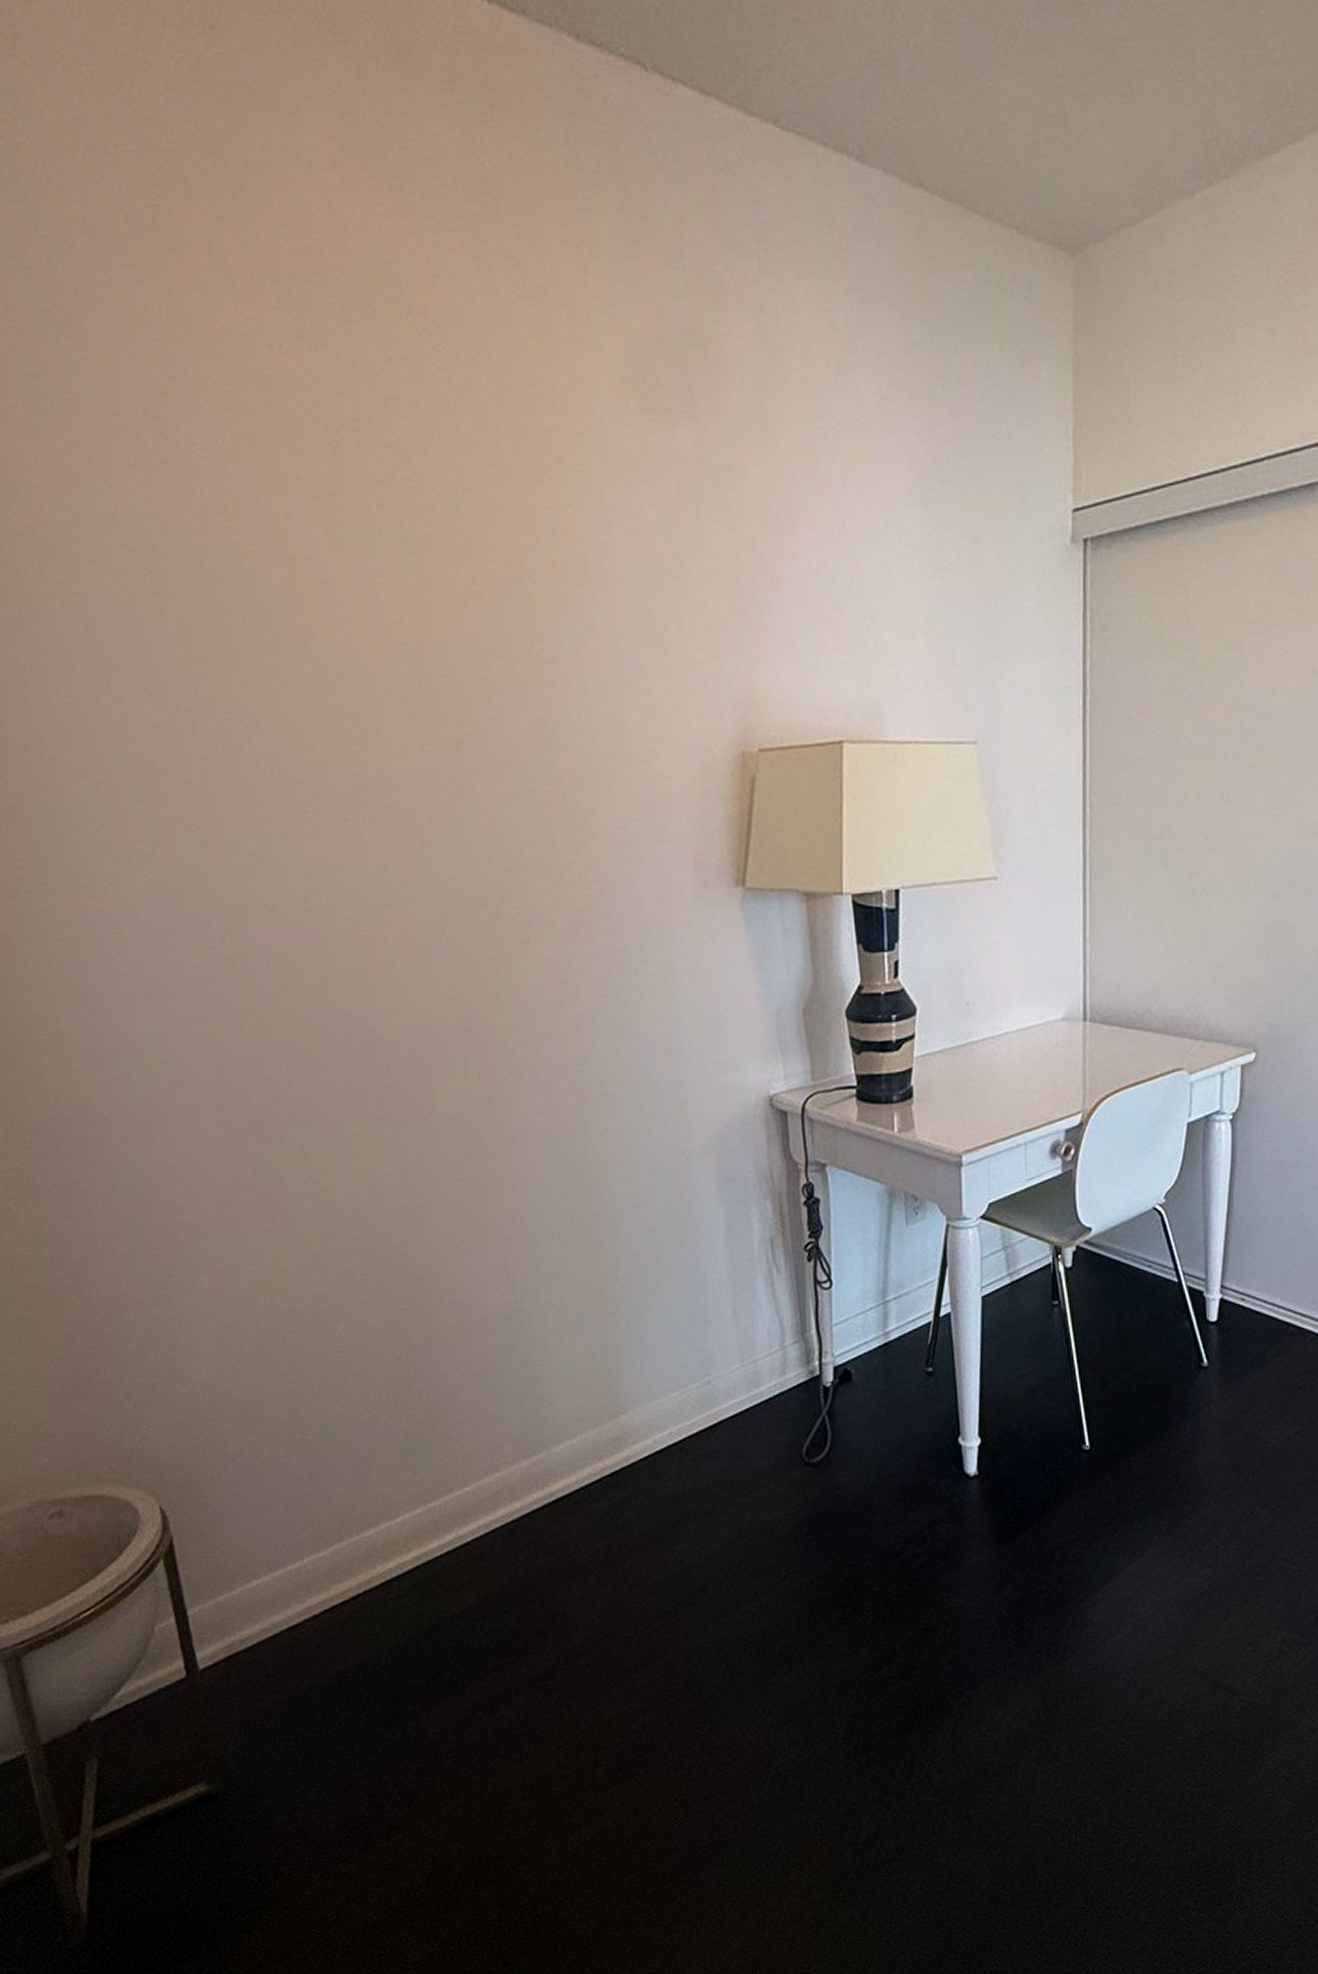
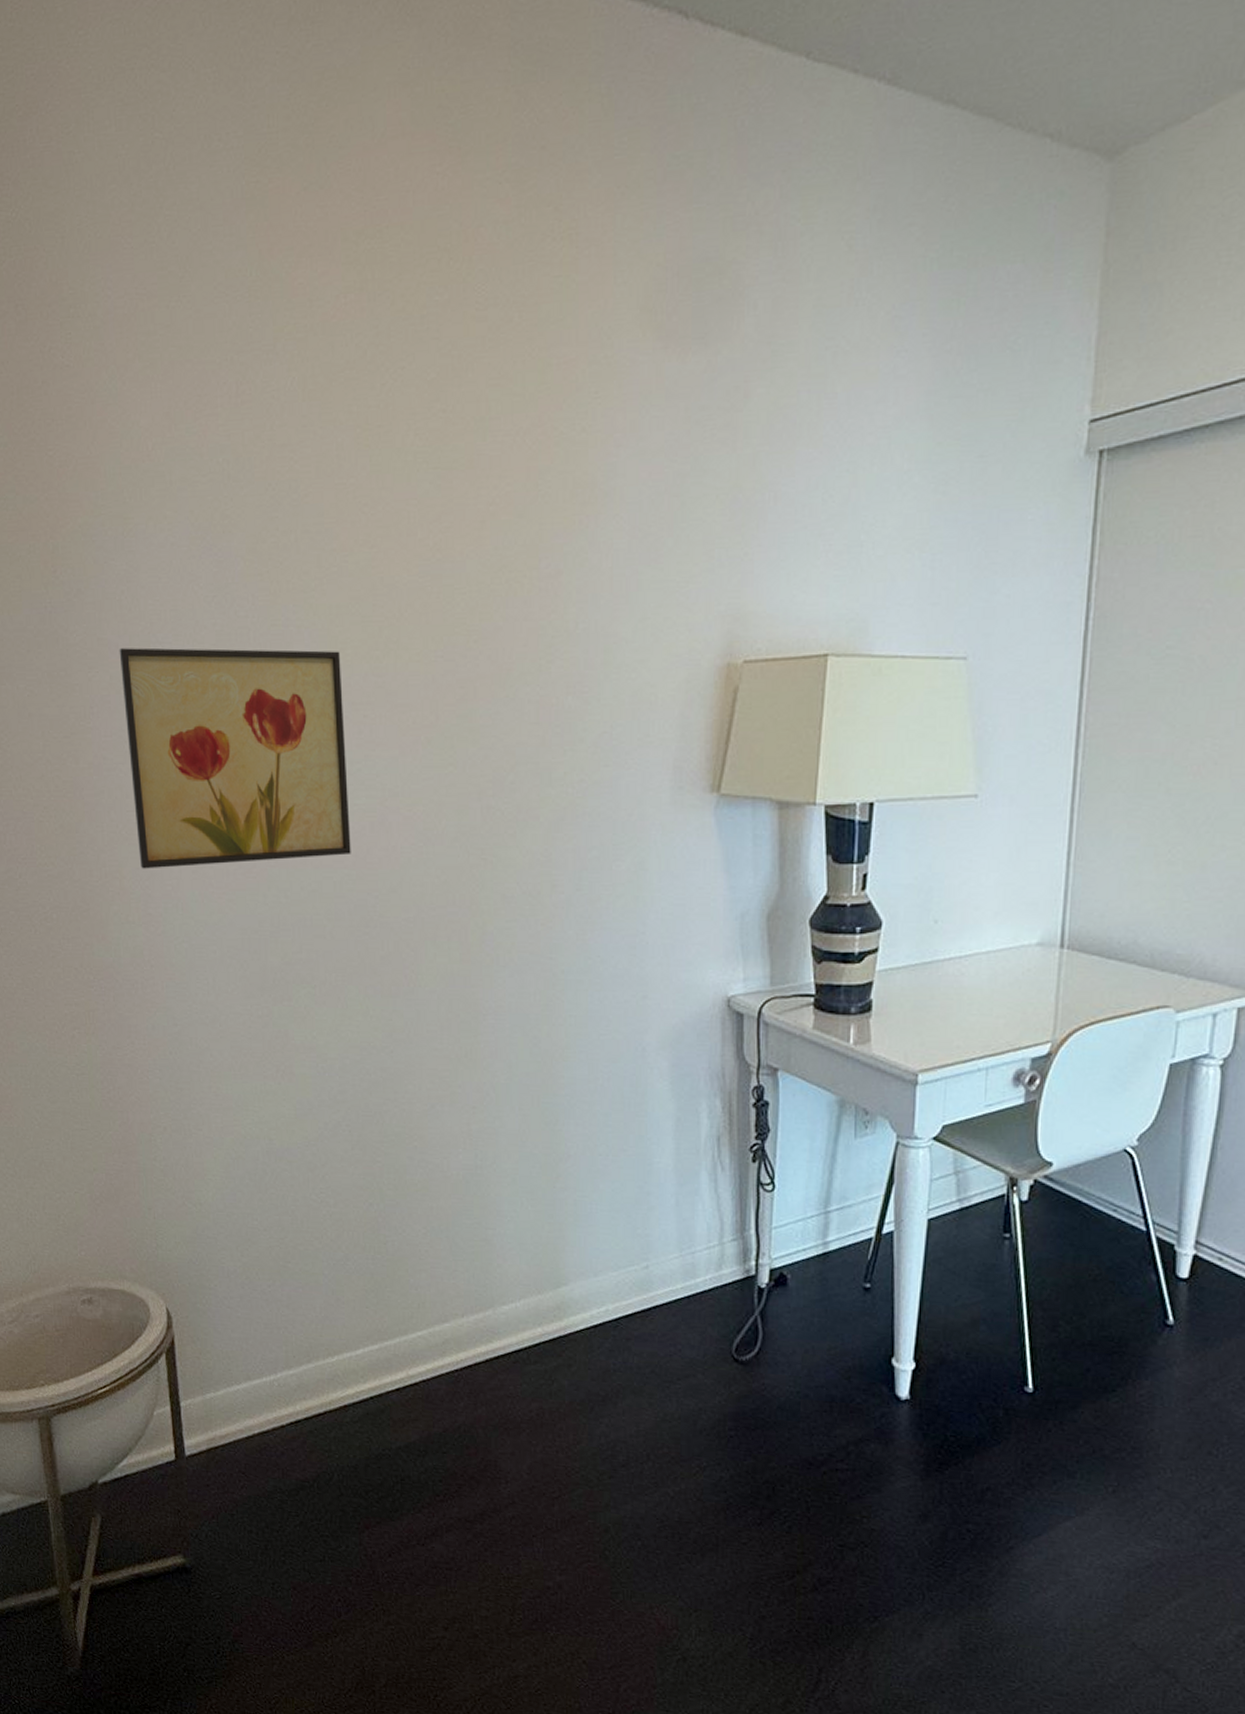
wall art: none [27,746,342,1006] -> present [119,647,351,869]

